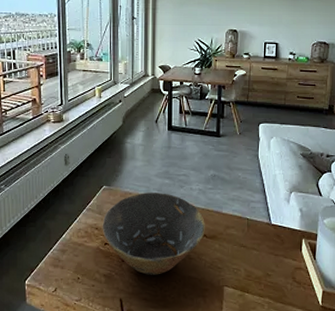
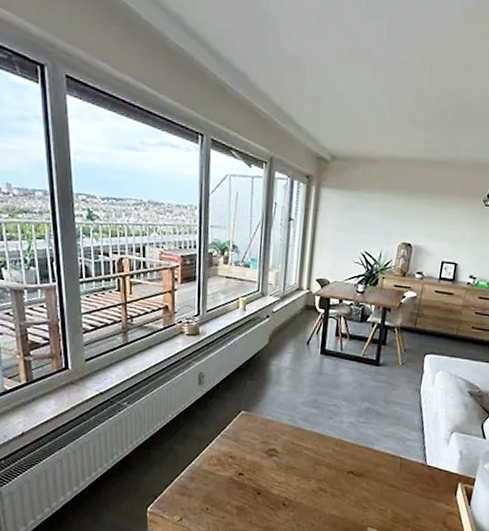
bowl: present [102,193,205,275] -> none [237,421,354,511]

